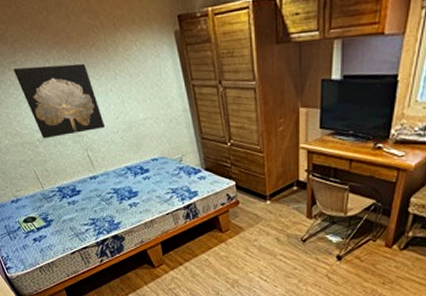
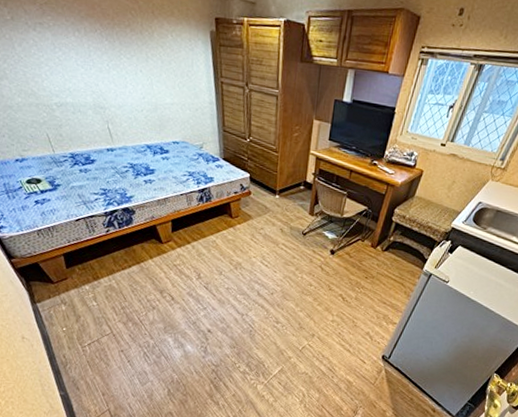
wall art: present [13,63,106,139] -> none [38,30,131,105]

